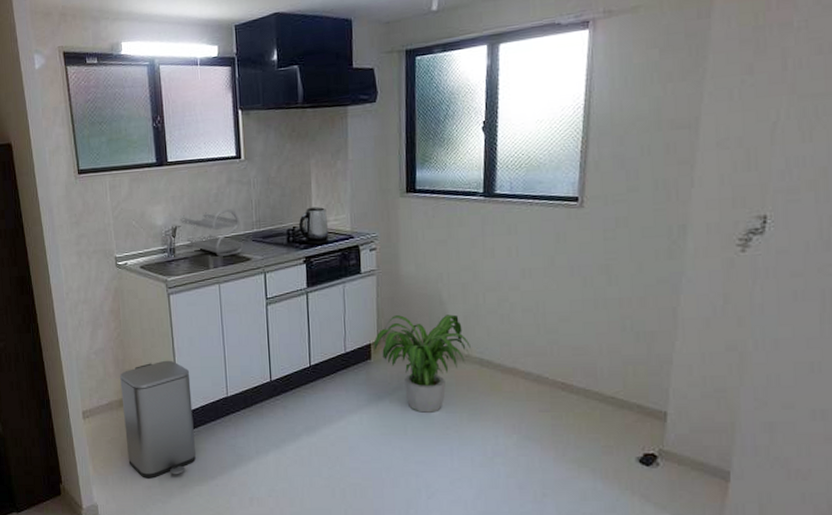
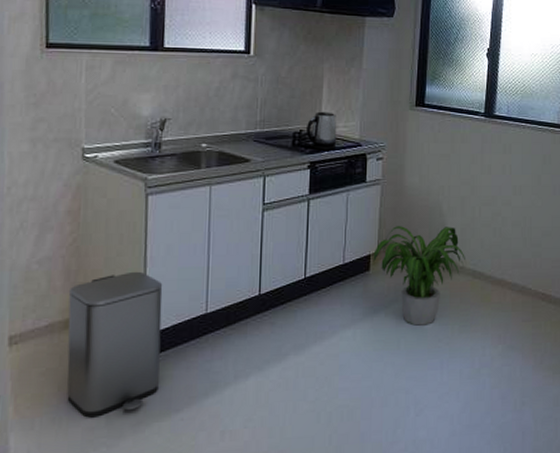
dish rack: present [180,209,244,258] -> none [171,105,244,157]

